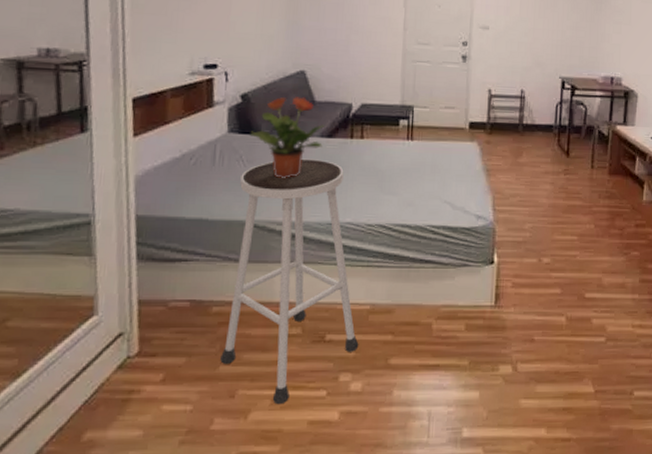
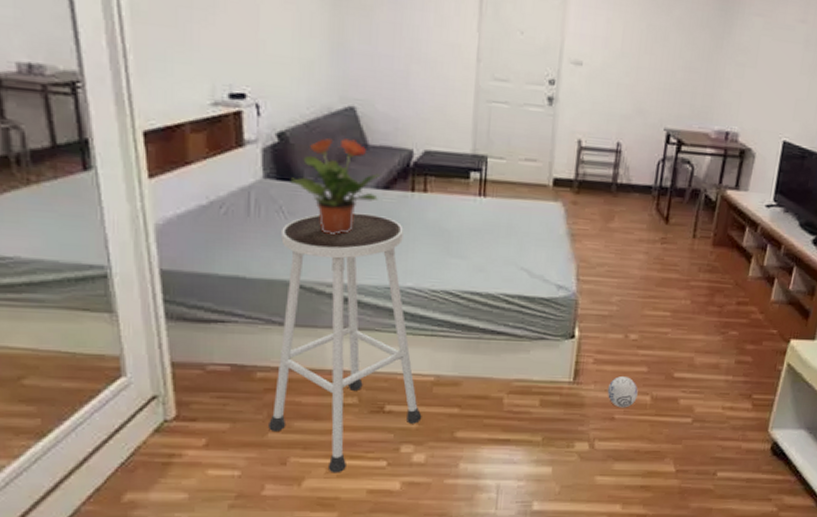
ball: none [526,299,554,330] -> present [607,376,638,408]

